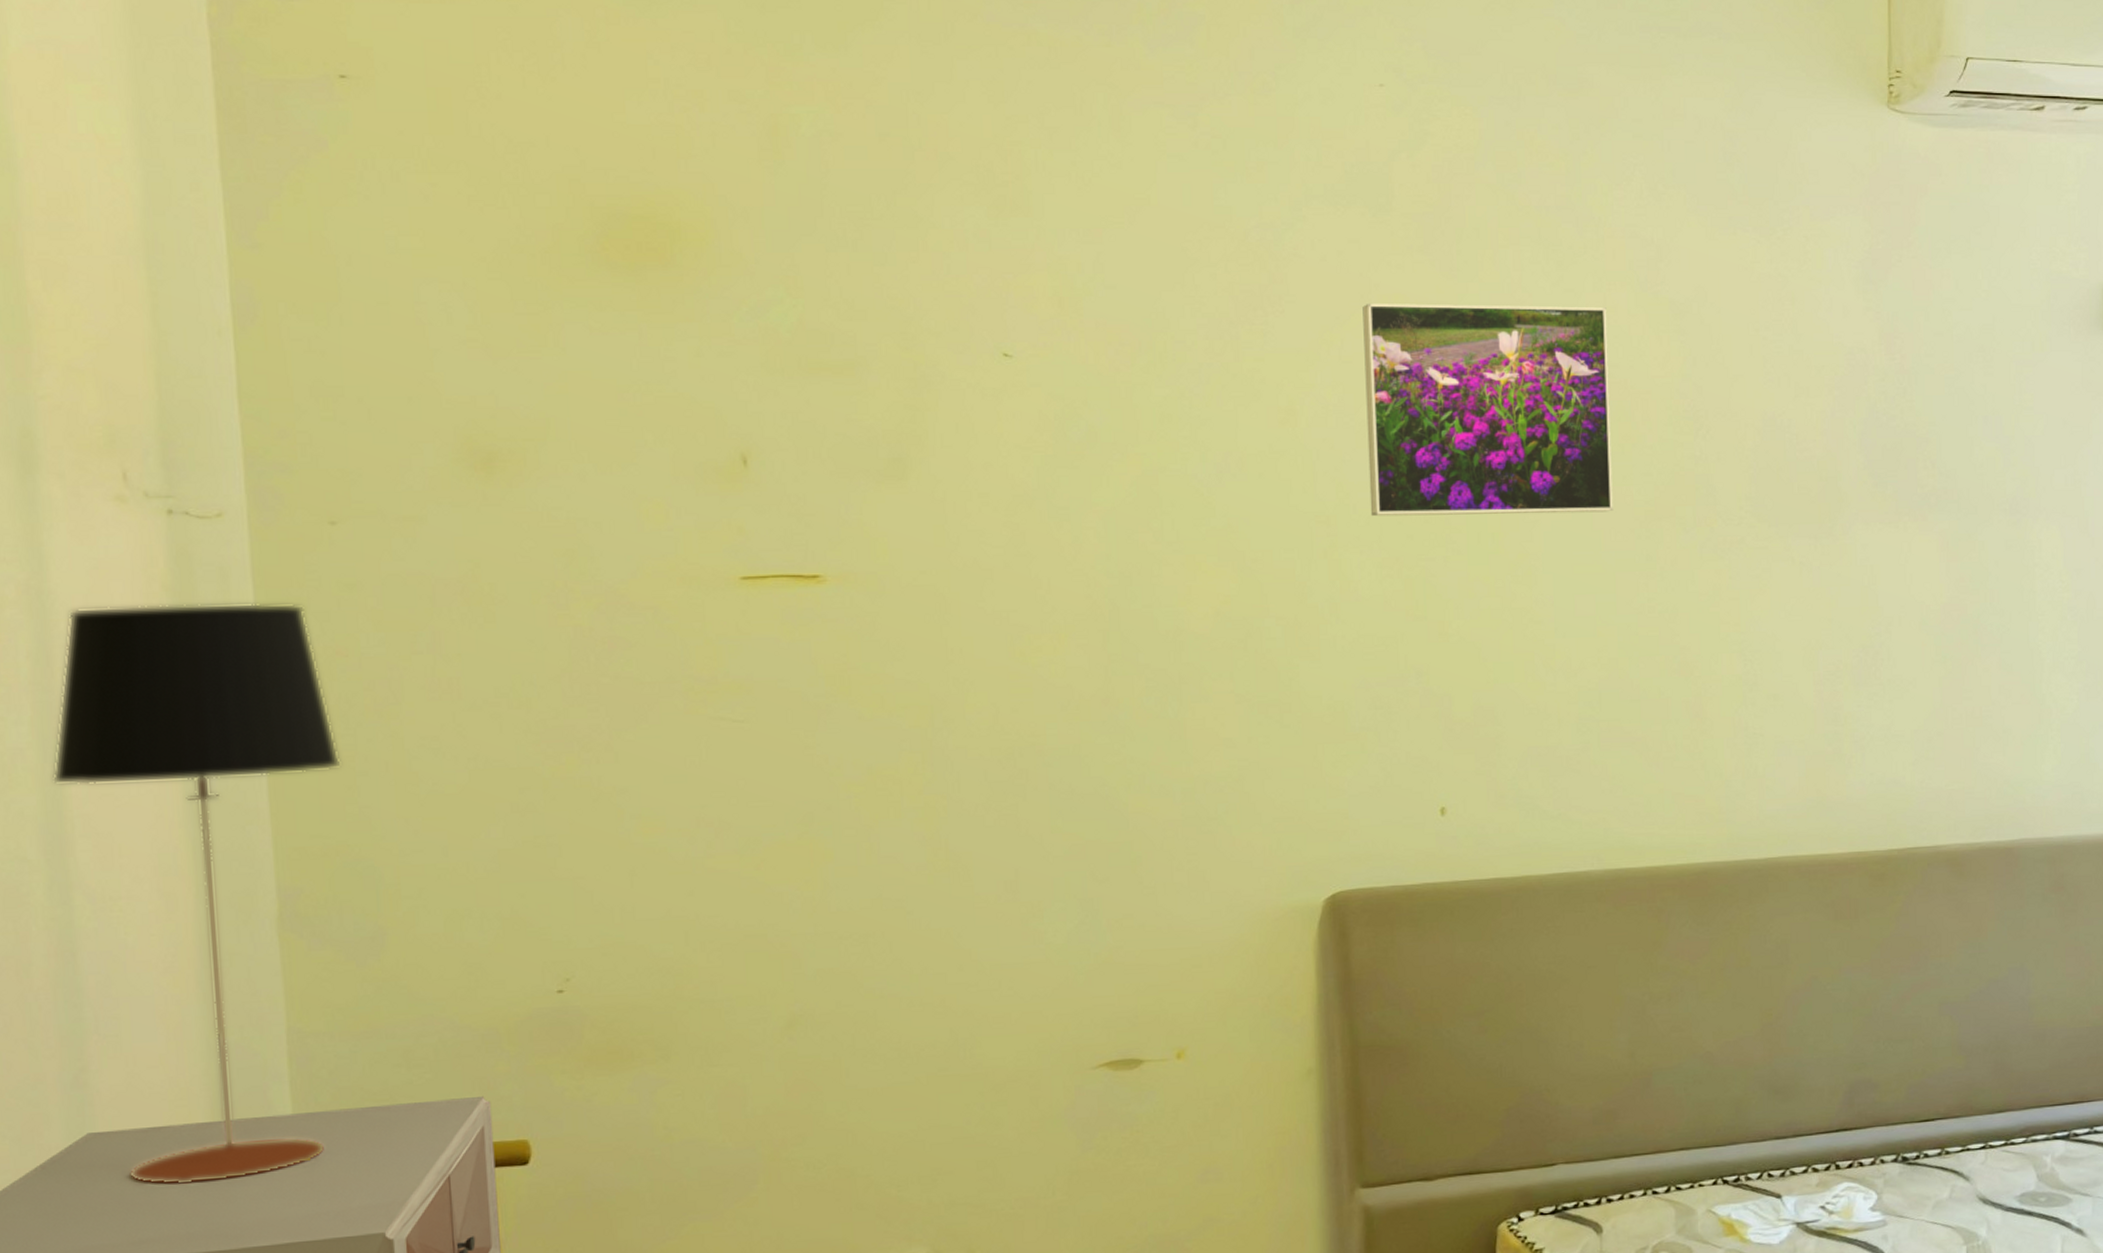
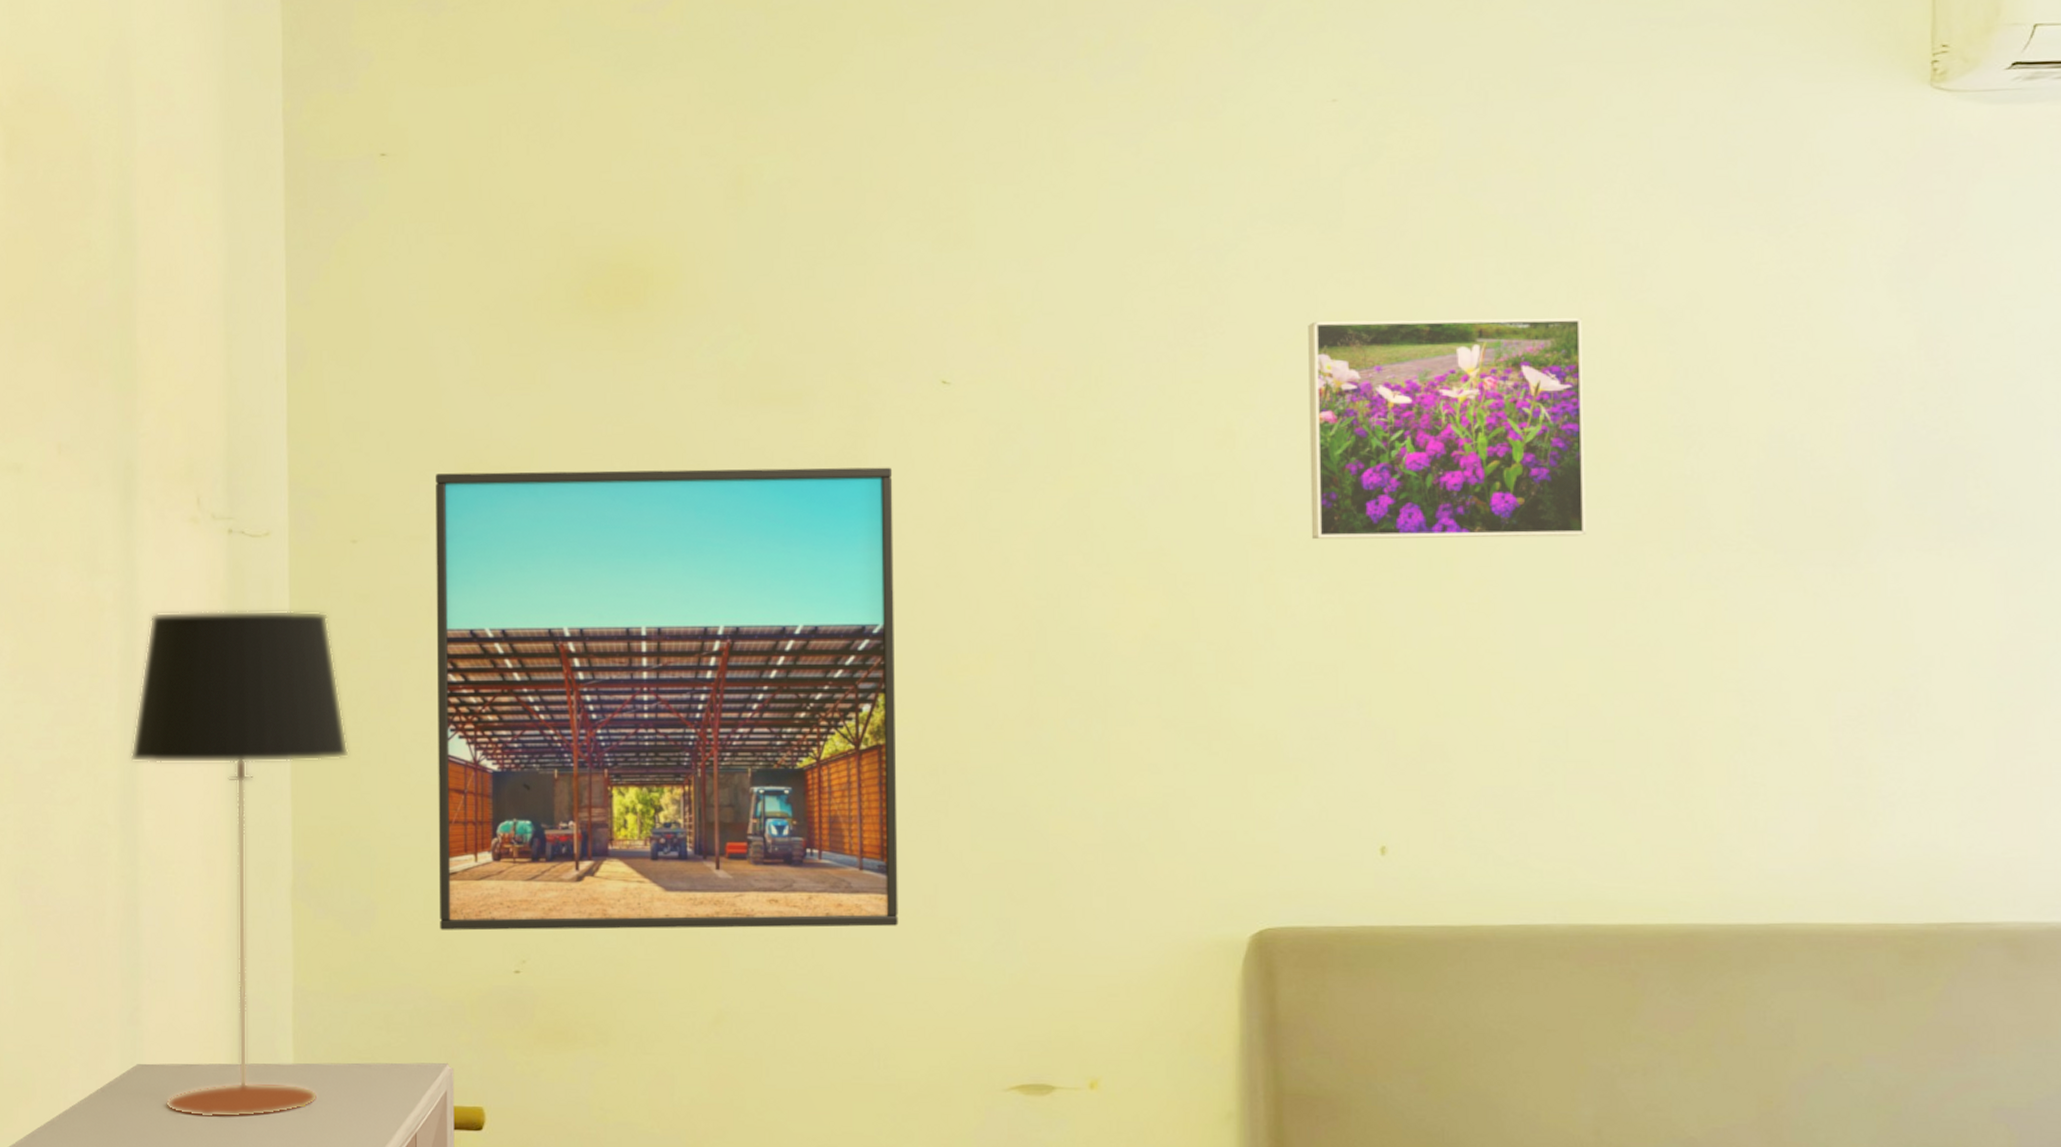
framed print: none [431,442,979,953] -> present [436,467,898,931]

